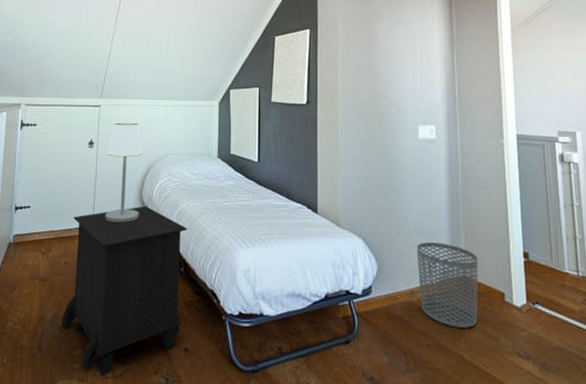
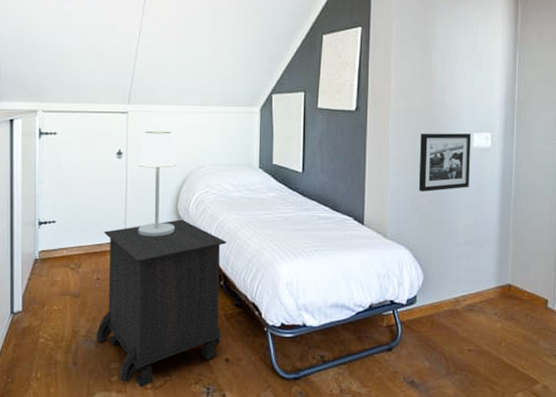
picture frame: none [368,125,417,182] -> present [419,133,471,192]
waste bin: present [417,242,479,328] -> none [464,252,525,333]

